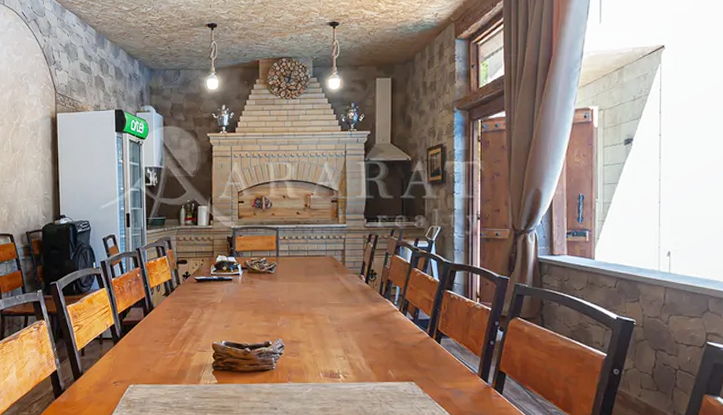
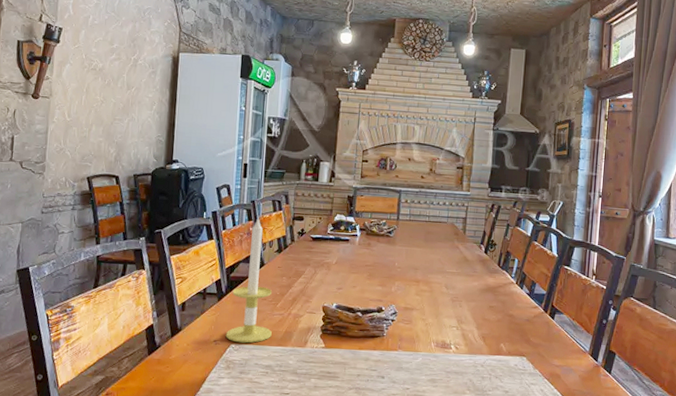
candle: none [124,264,166,383] -> present [225,217,272,343]

